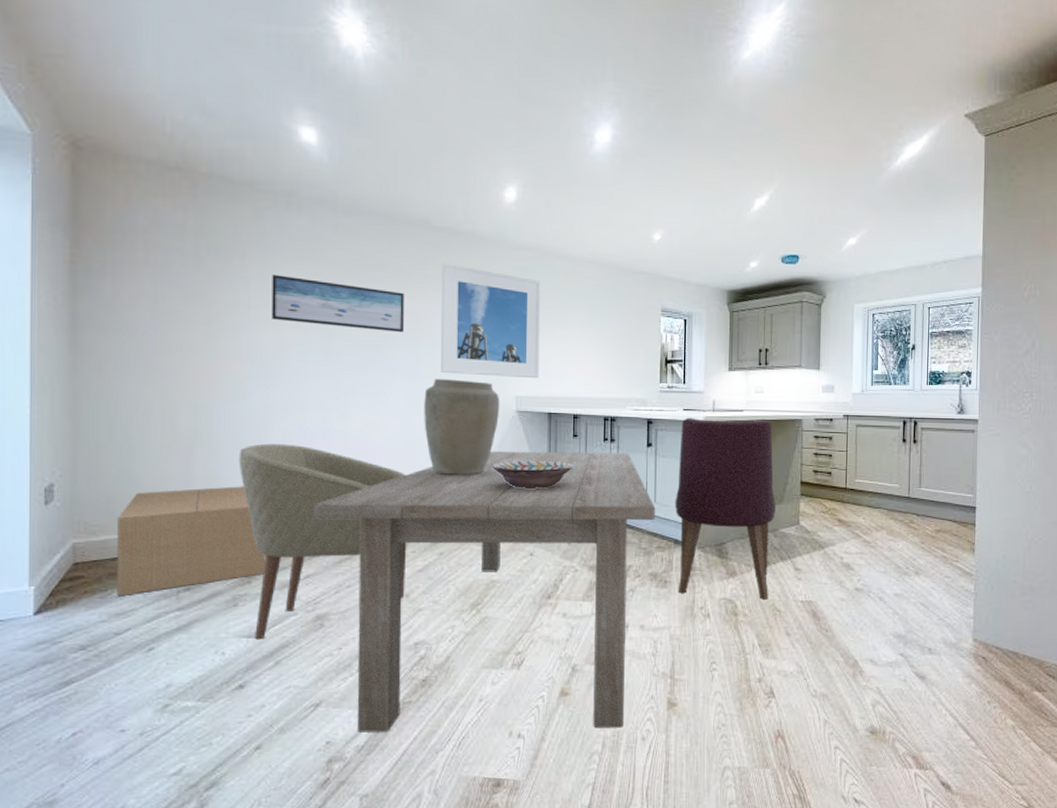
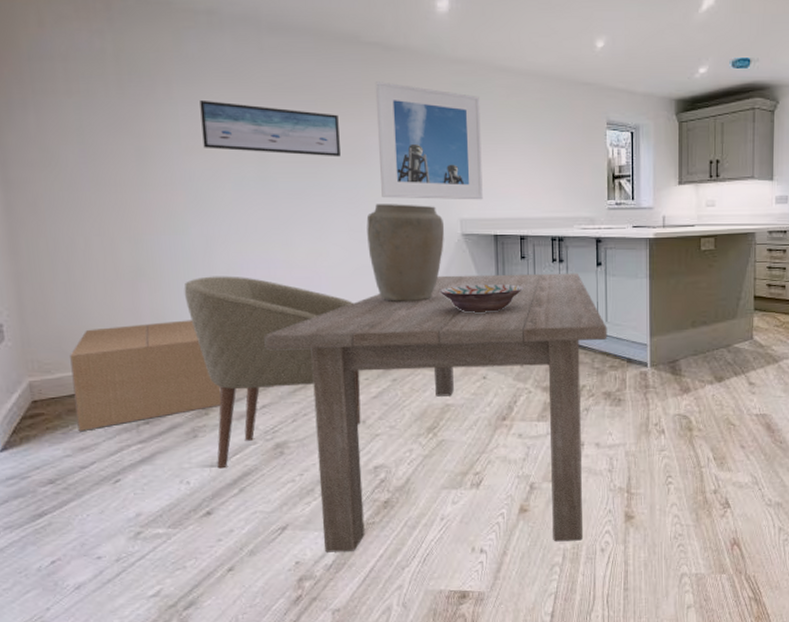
chair: present [674,417,777,601] -> none [626,233,730,415]

